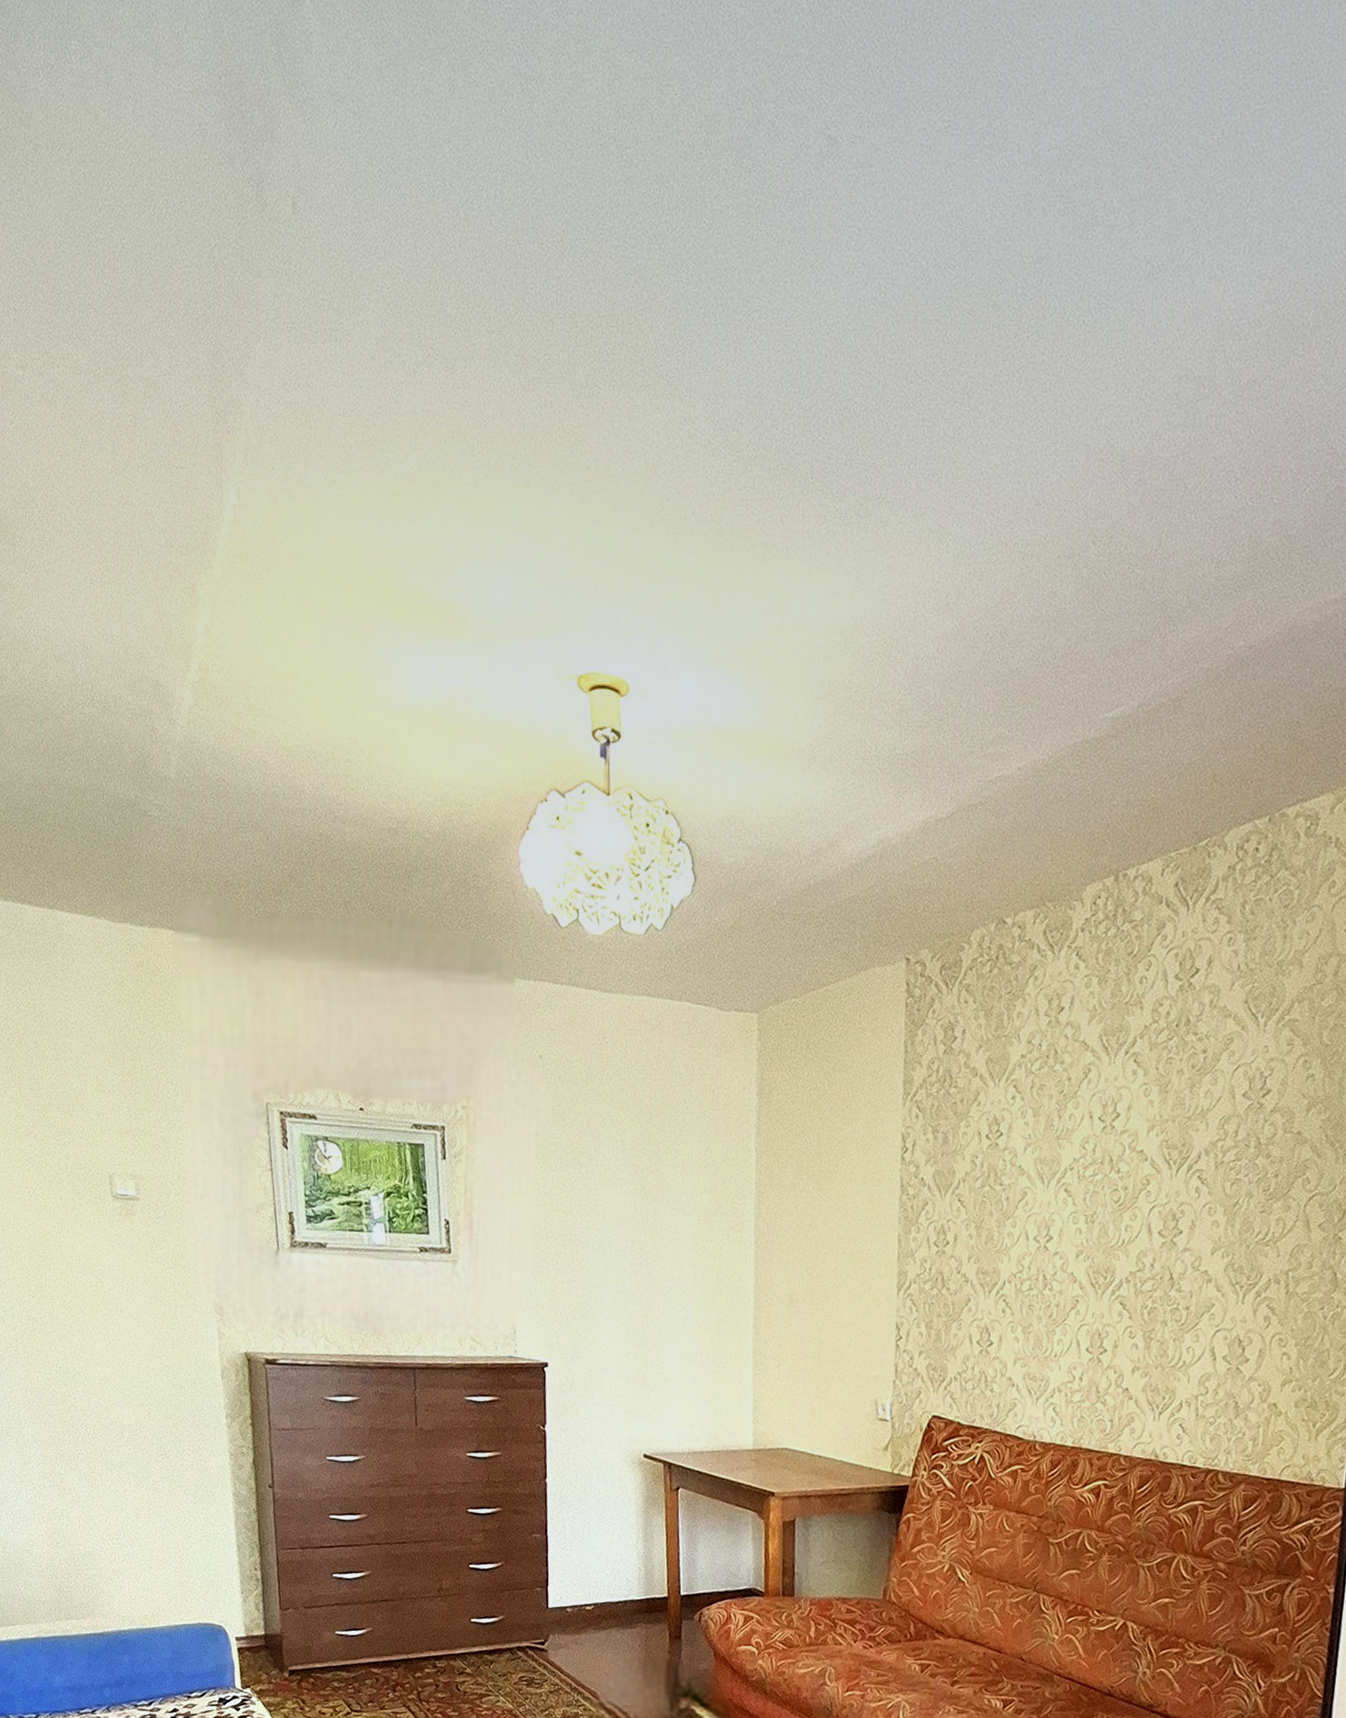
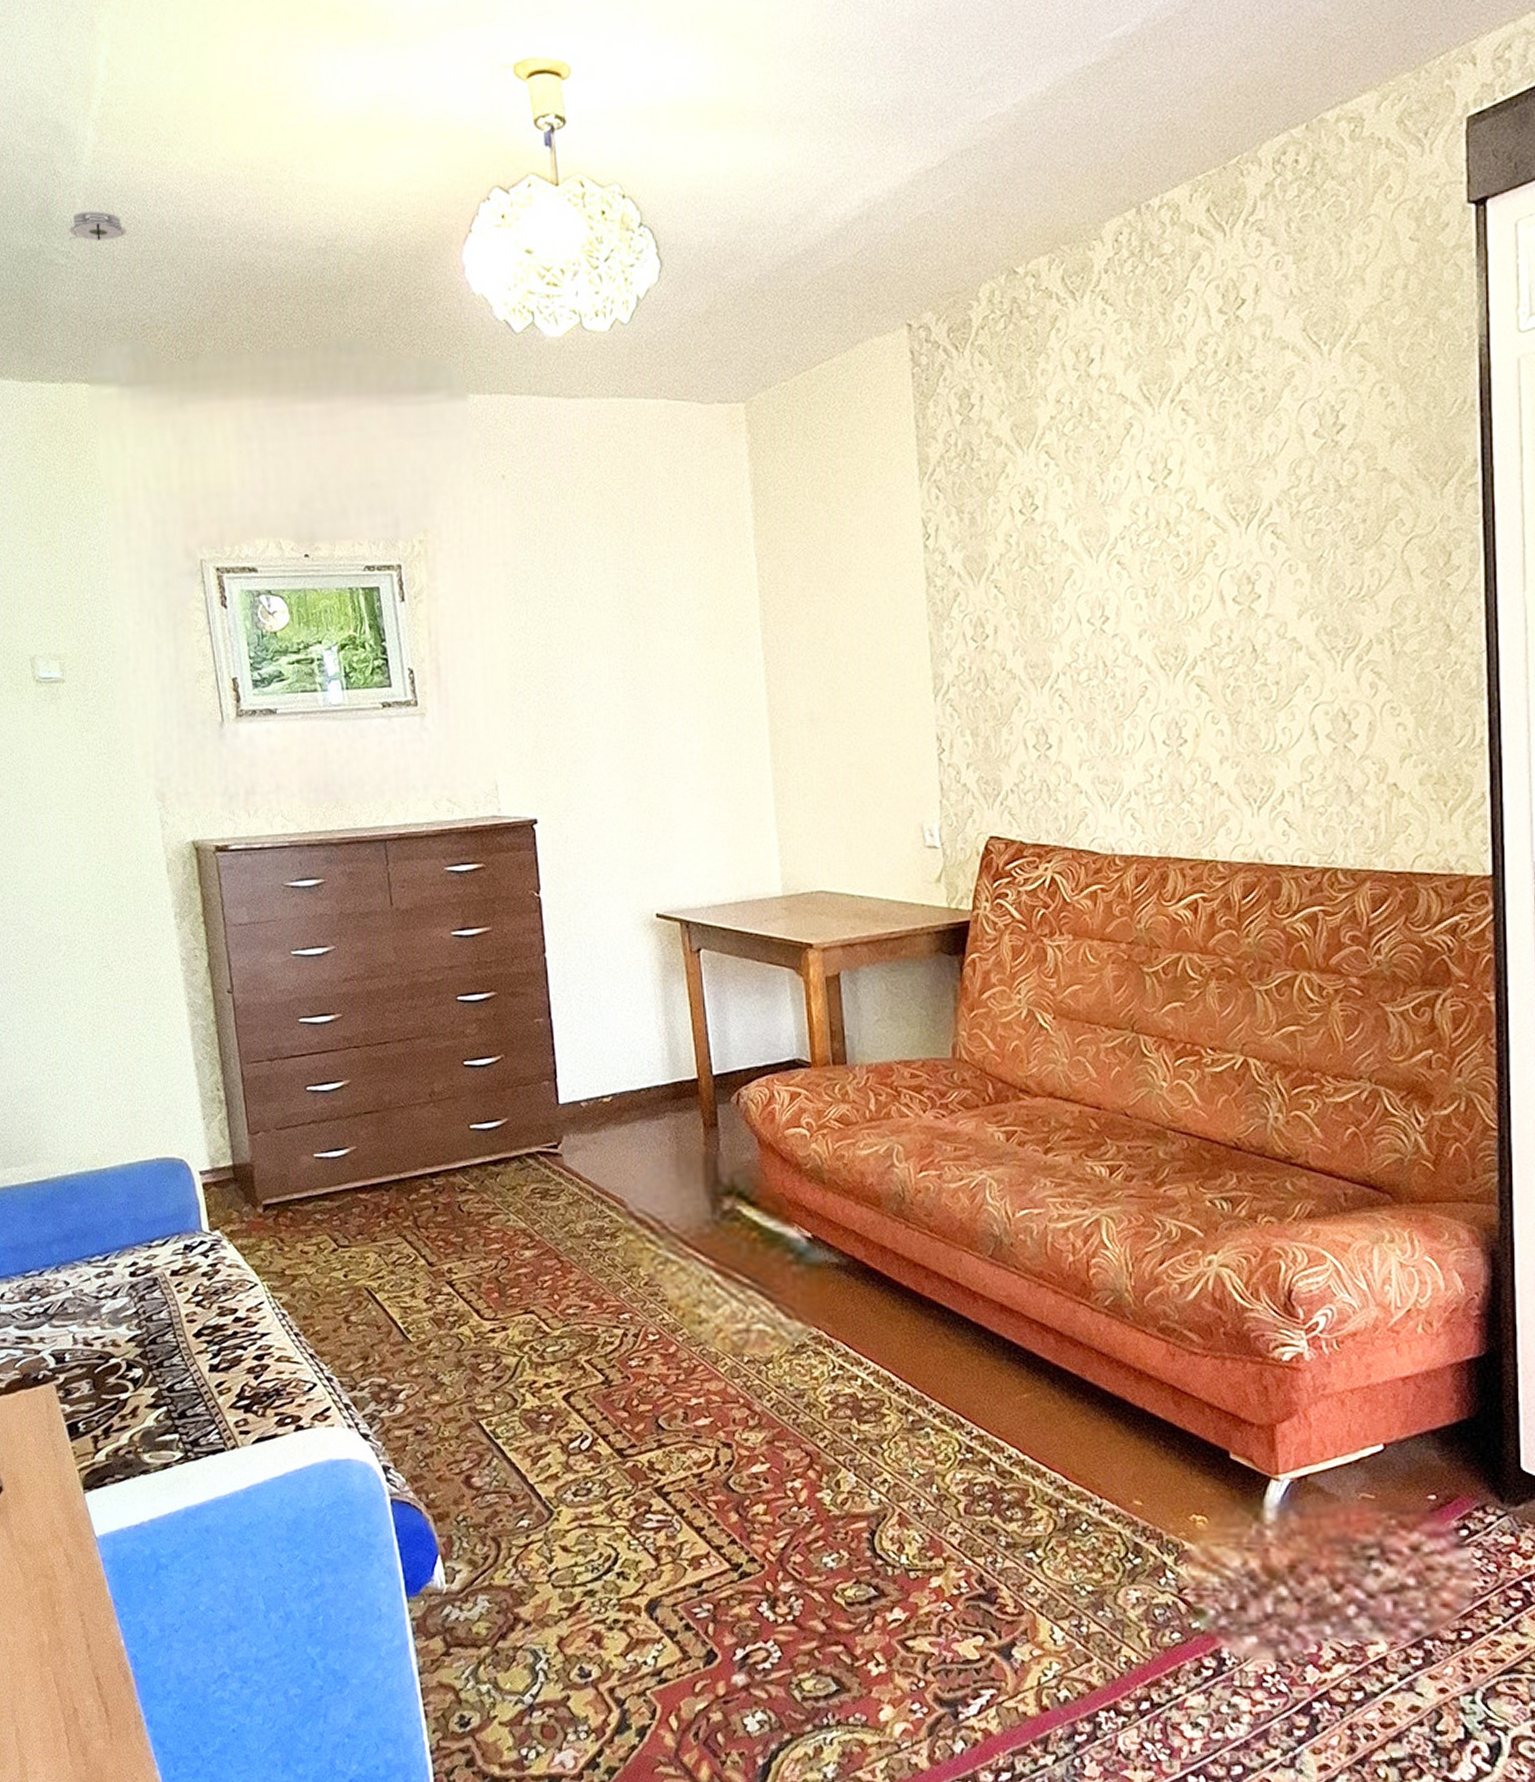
smoke detector: none [163,769,216,798] -> present [69,210,127,241]

